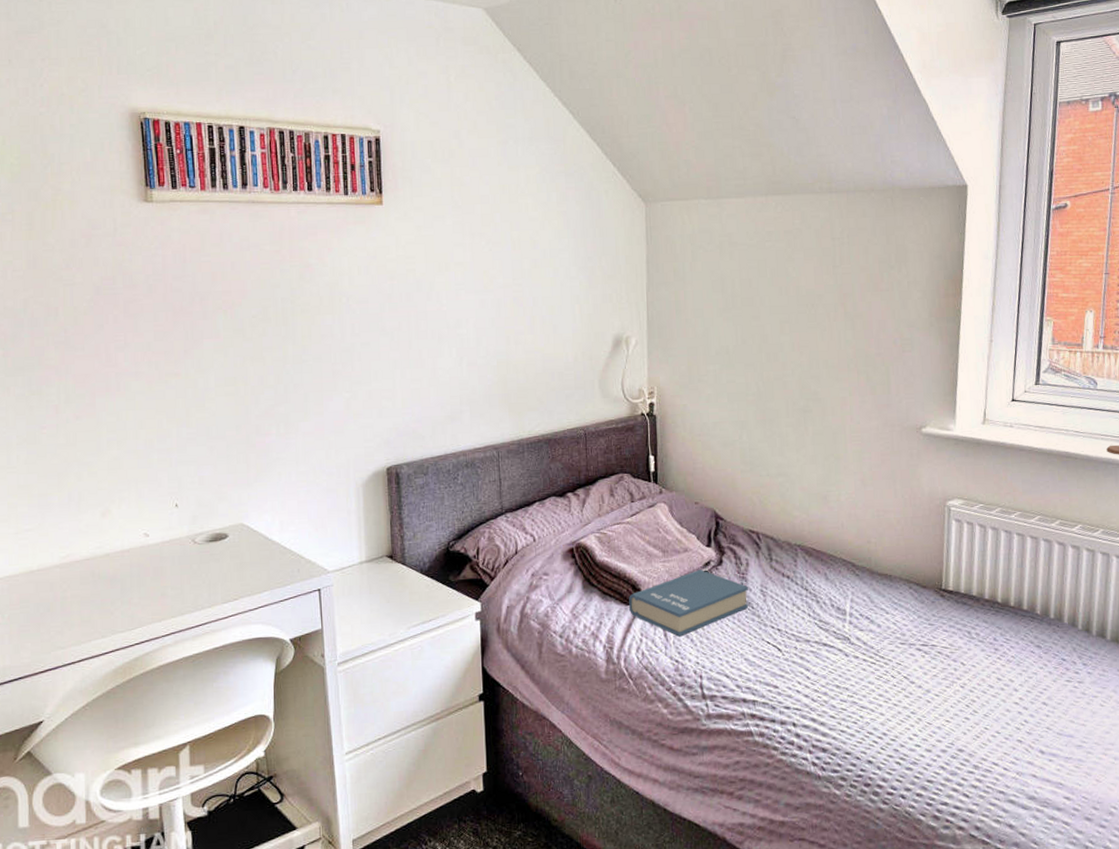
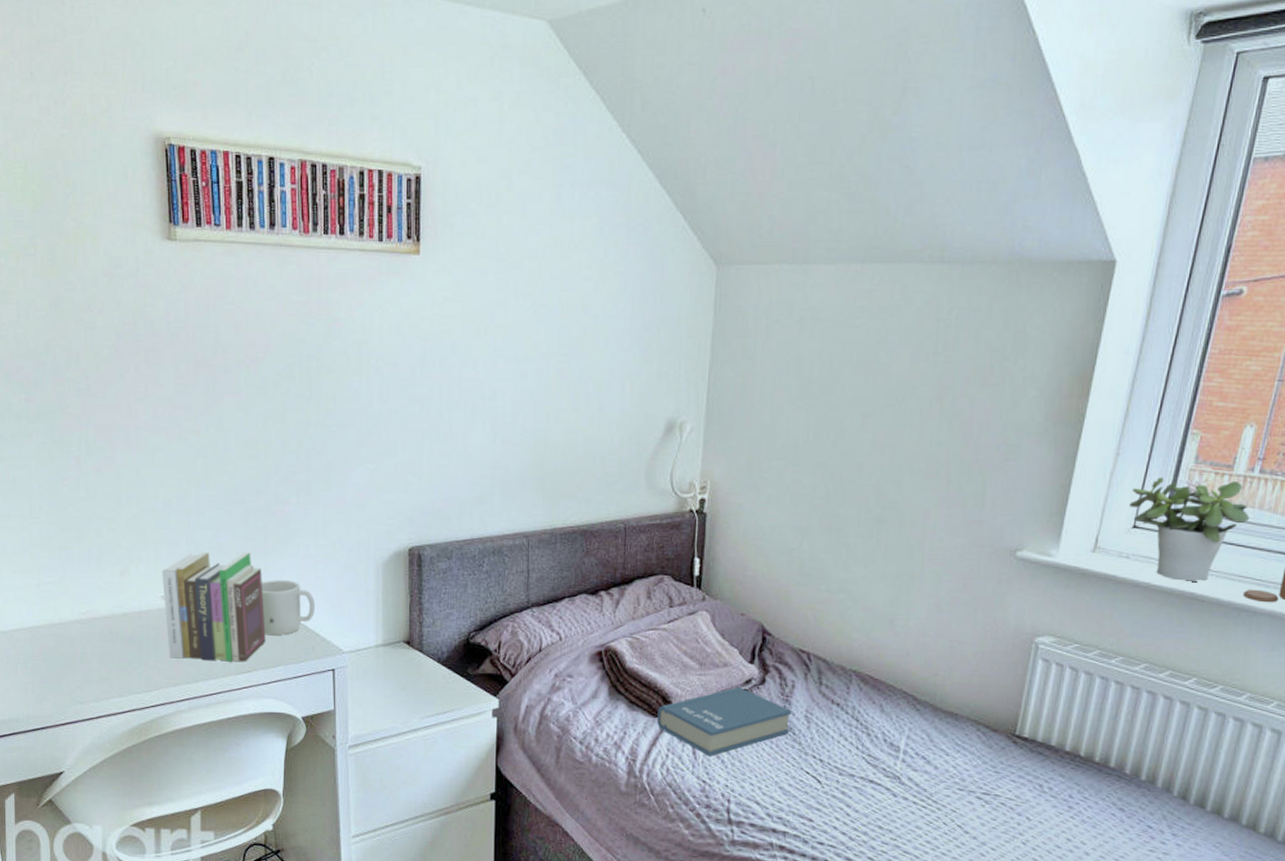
books: none [143,484,251,594] -> present [161,552,266,662]
mug: none [244,507,298,562] -> present [261,580,315,635]
potted plant: none [1006,357,1101,443] -> present [1128,477,1249,582]

